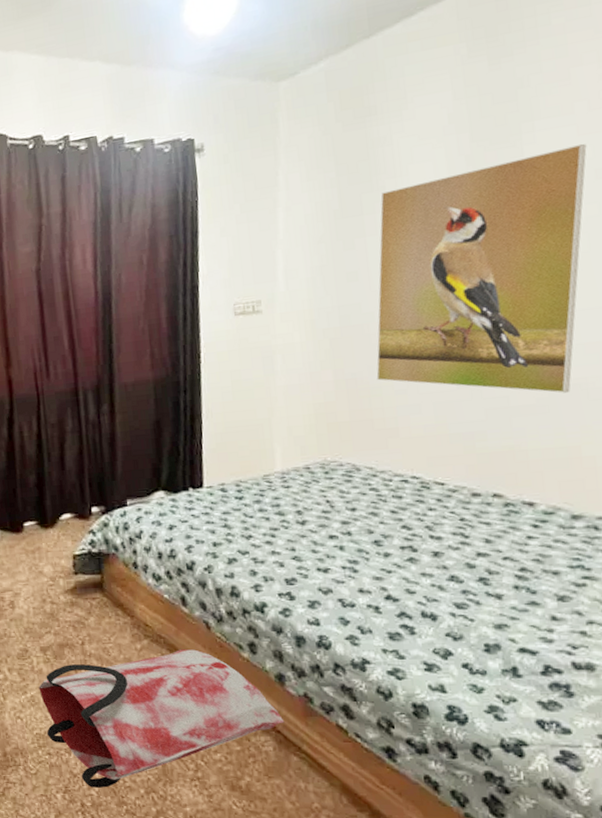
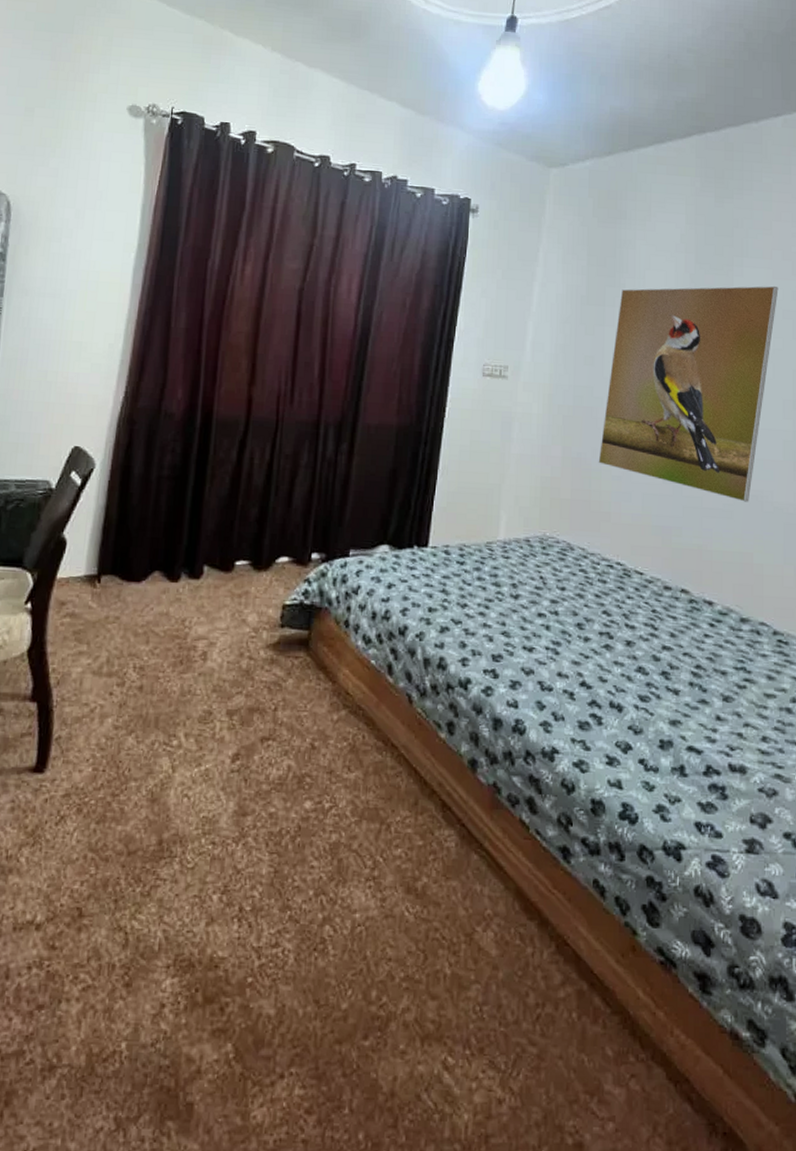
bag: present [39,649,285,788] -> none [216,724,471,888]

